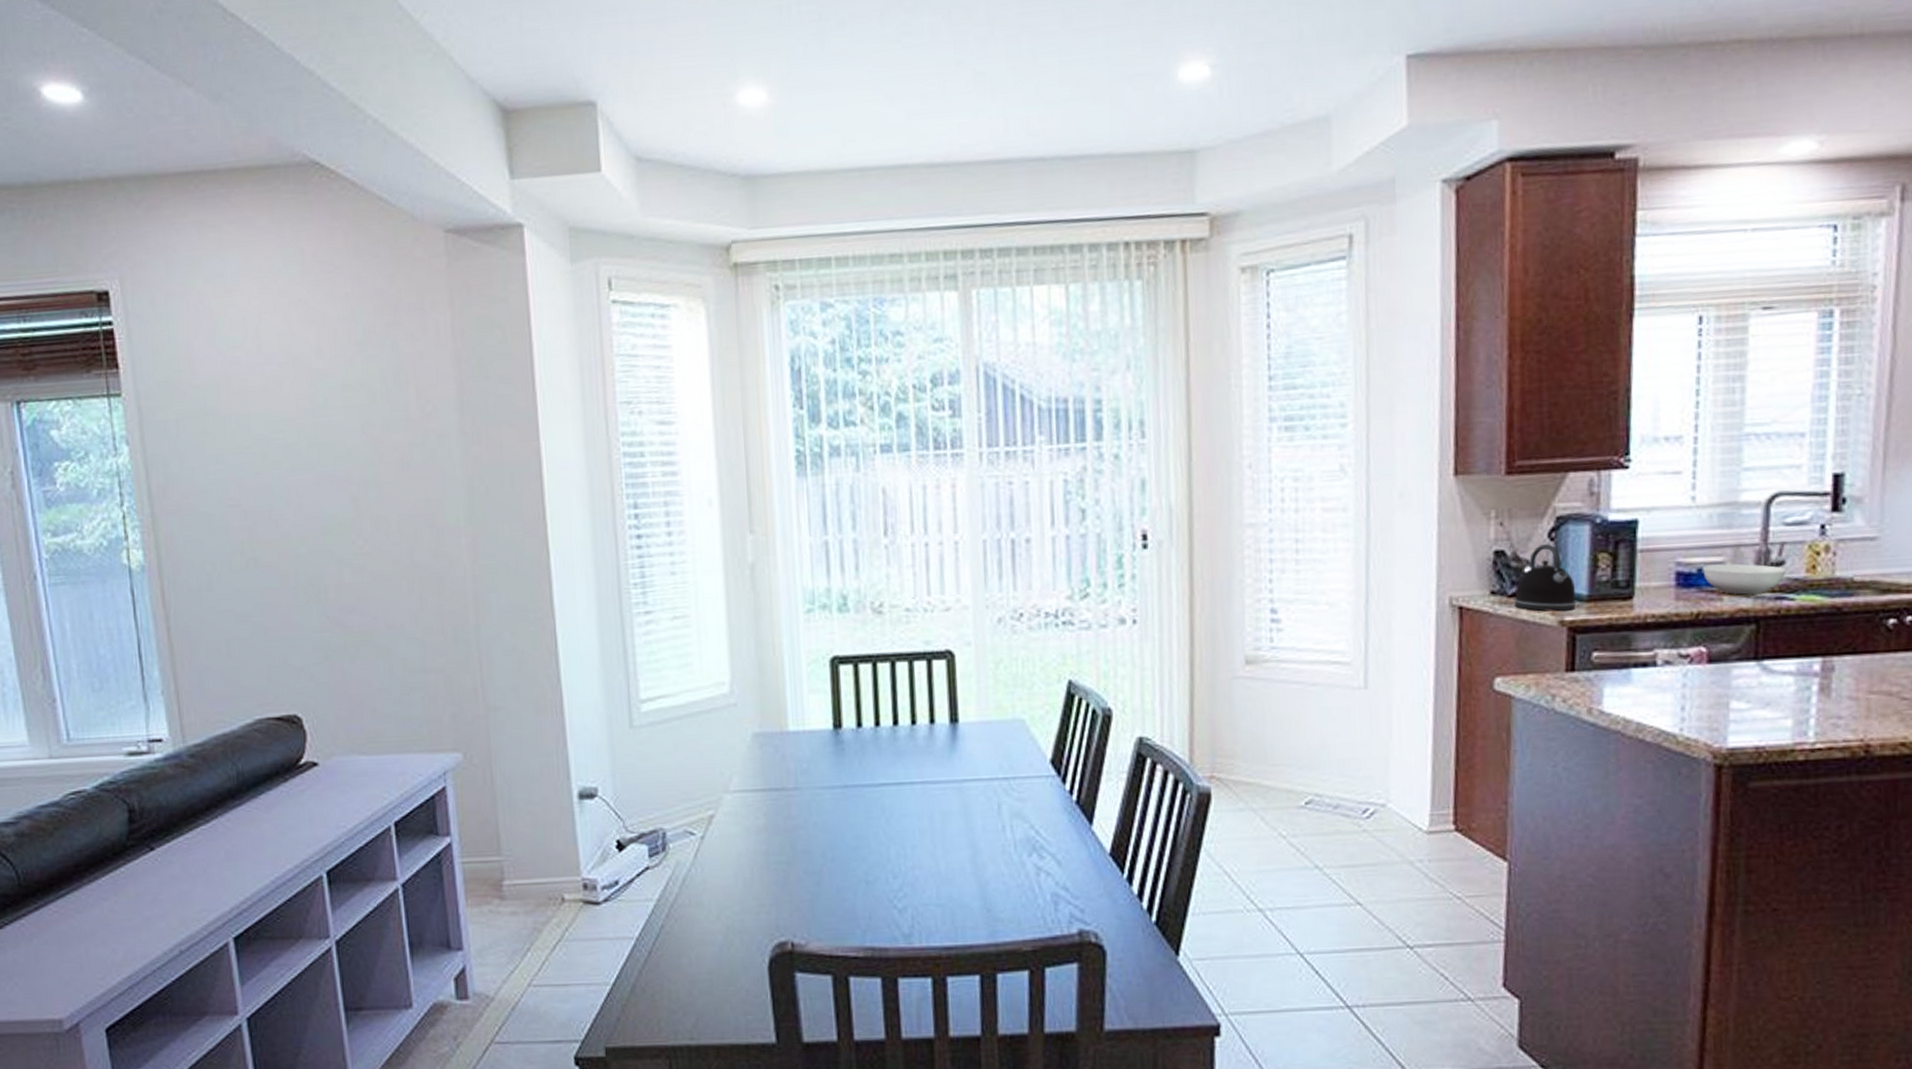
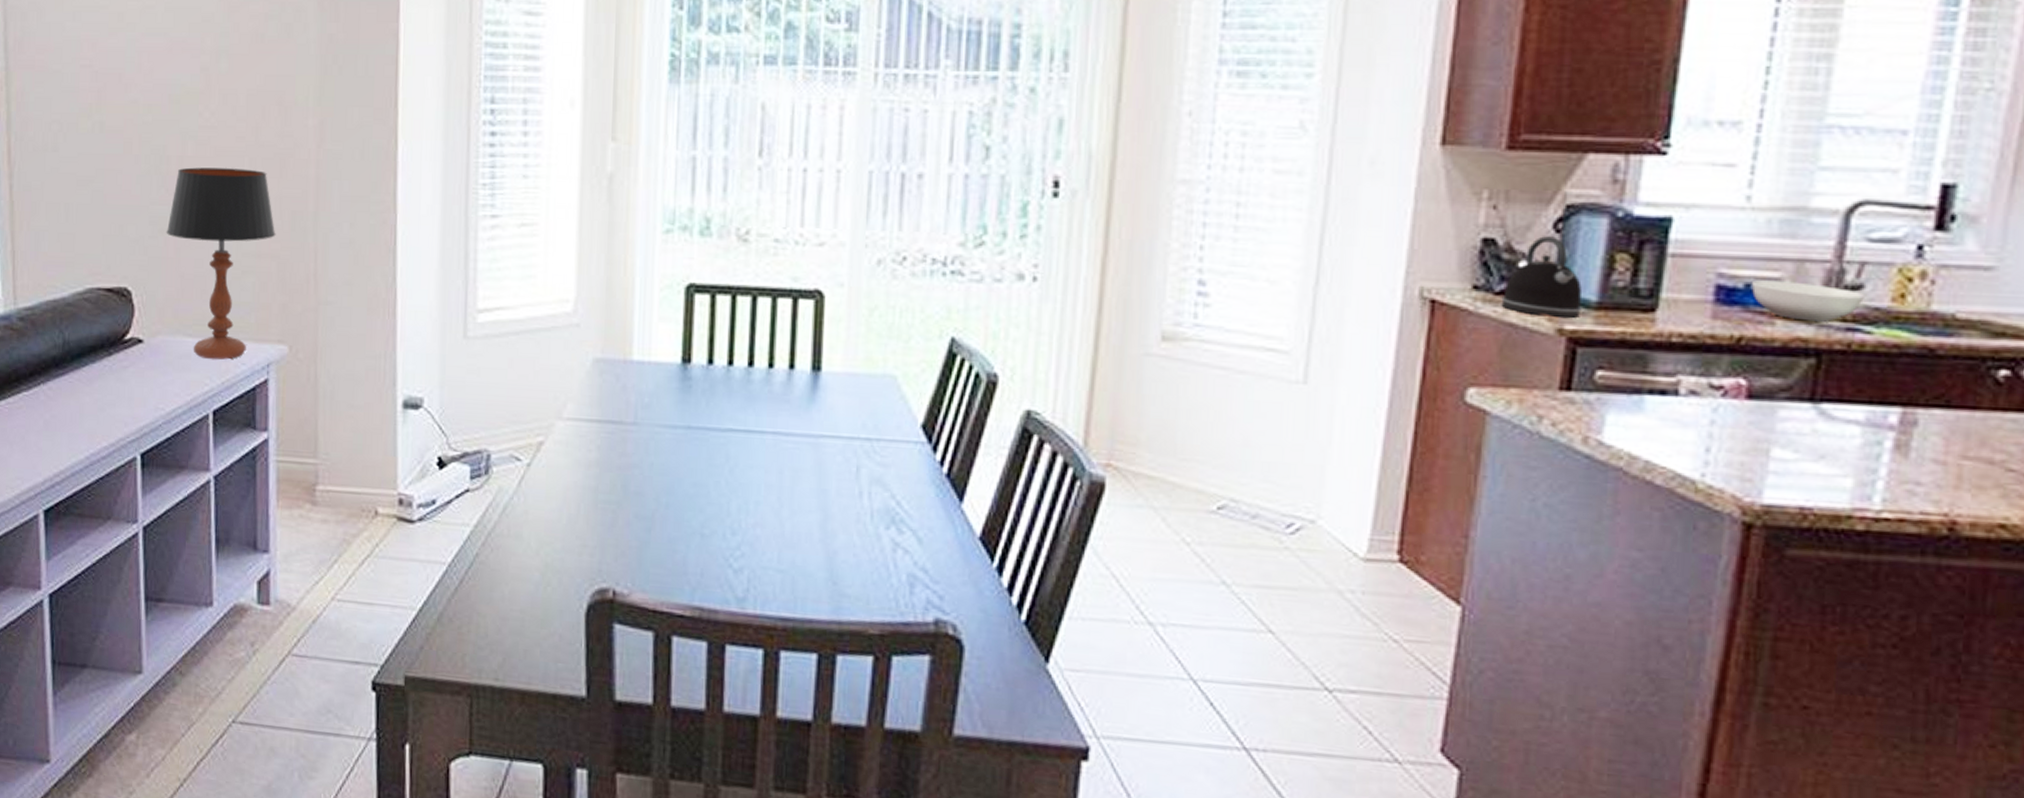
table lamp: none [330,590,440,775] -> present [166,167,276,361]

